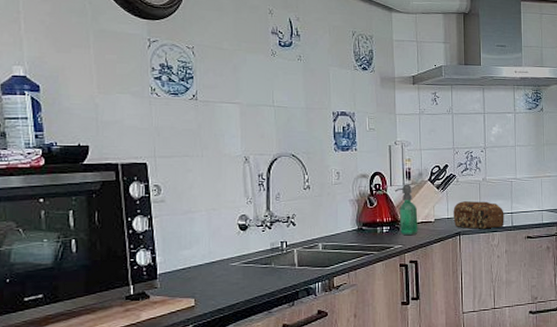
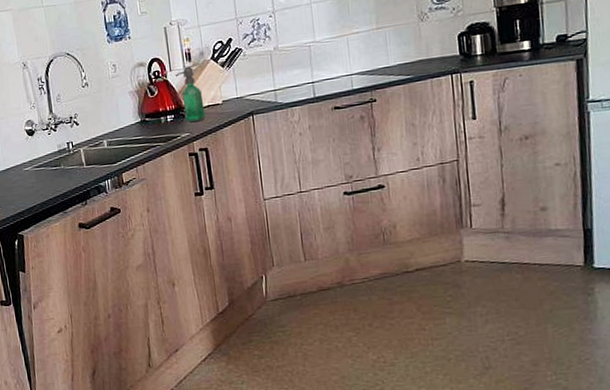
bread loaf: present [453,201,504,229] -> none [242,73,305,107]

